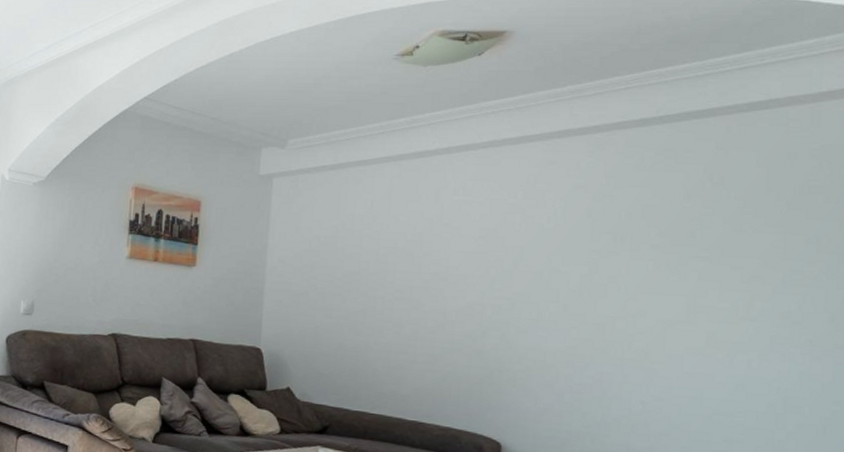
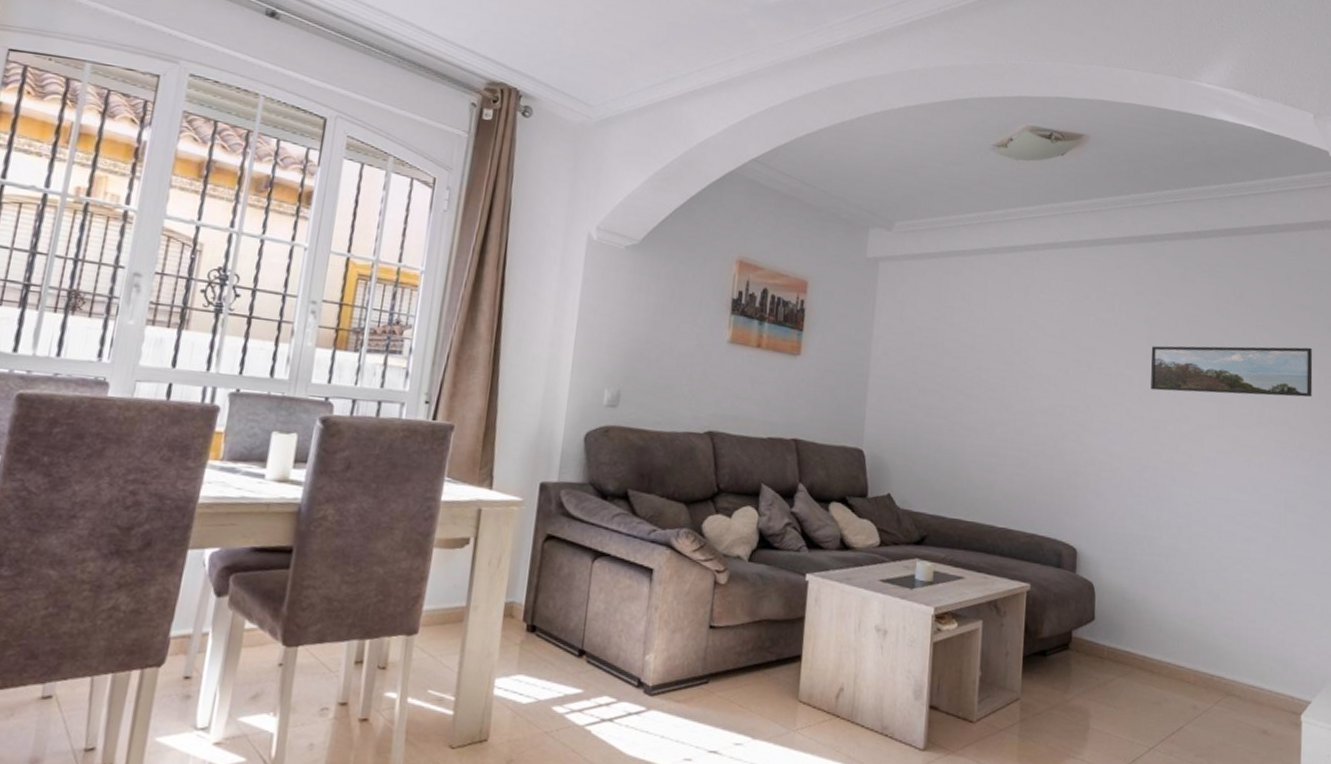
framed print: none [594,232,829,288] -> present [1150,345,1313,397]

